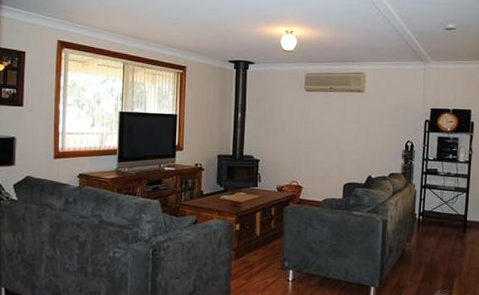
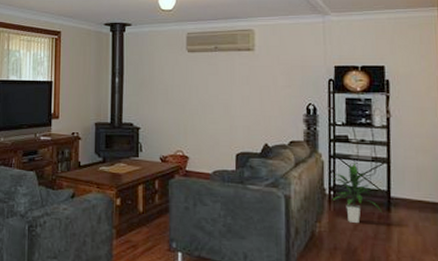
indoor plant: none [422,193,460,243] -> present [333,164,383,224]

